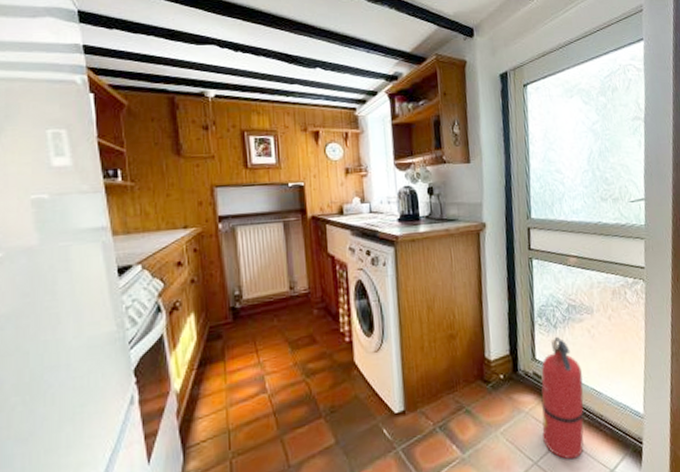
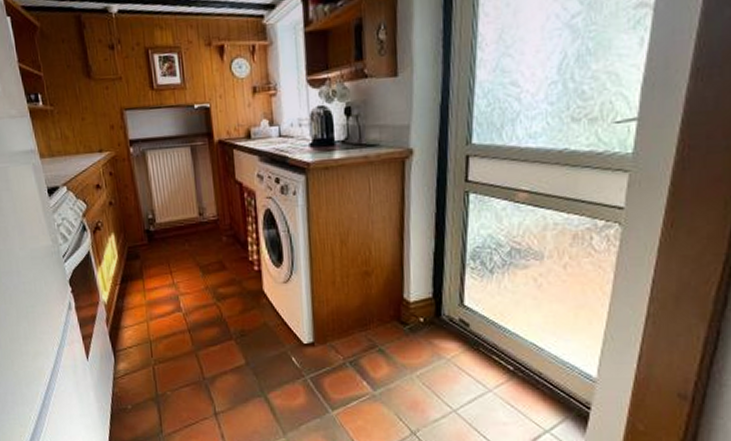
fire extinguisher: present [541,336,584,460] -> none [465,282,521,413]

